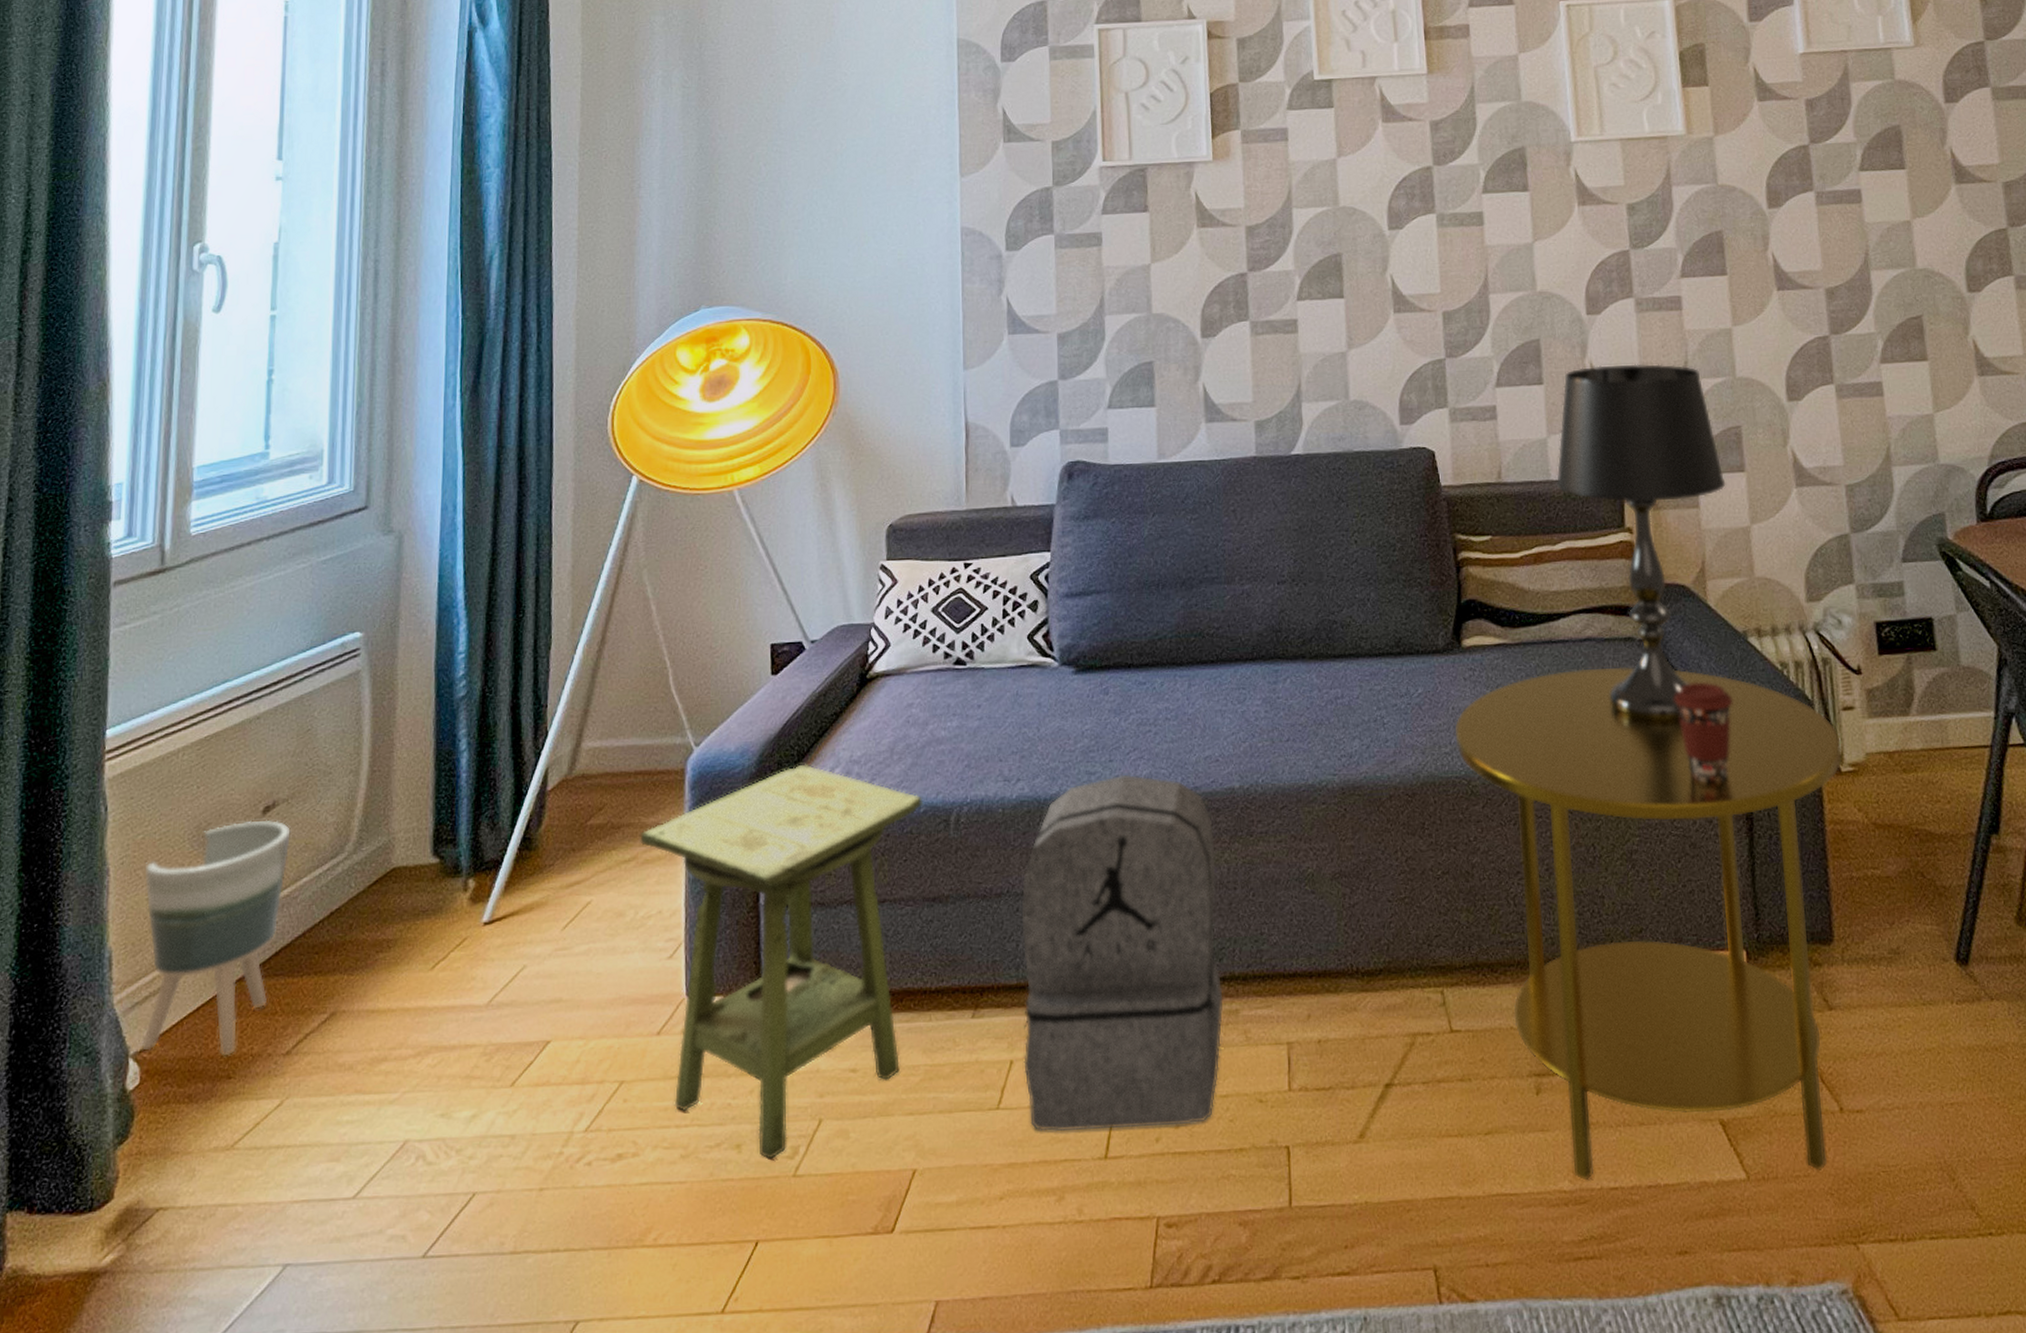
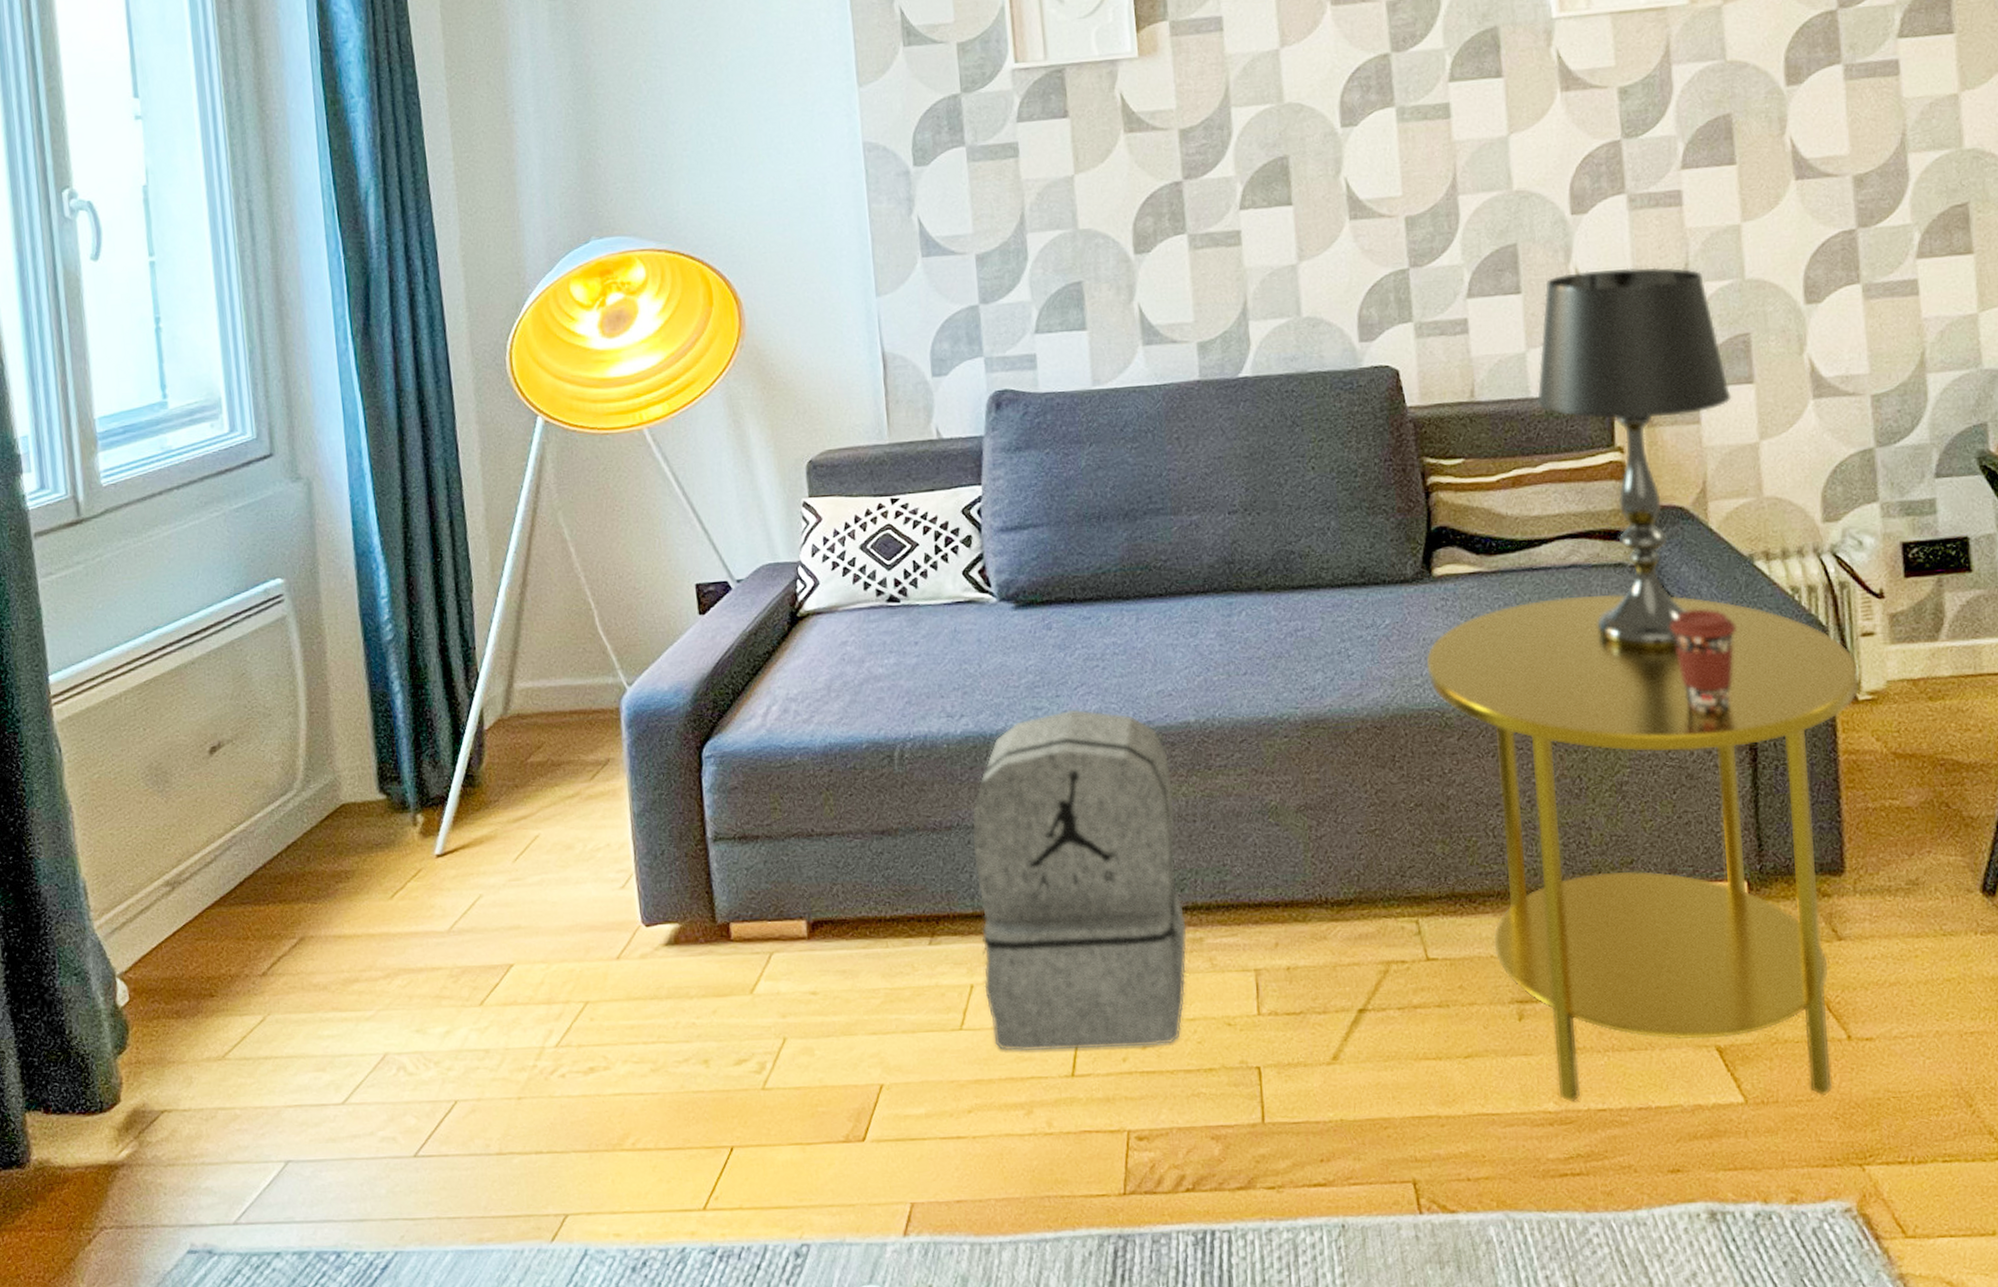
planter: present [141,820,291,1056] -> none [104,759,240,977]
side table: present [640,764,924,1160] -> none [581,702,865,1074]

